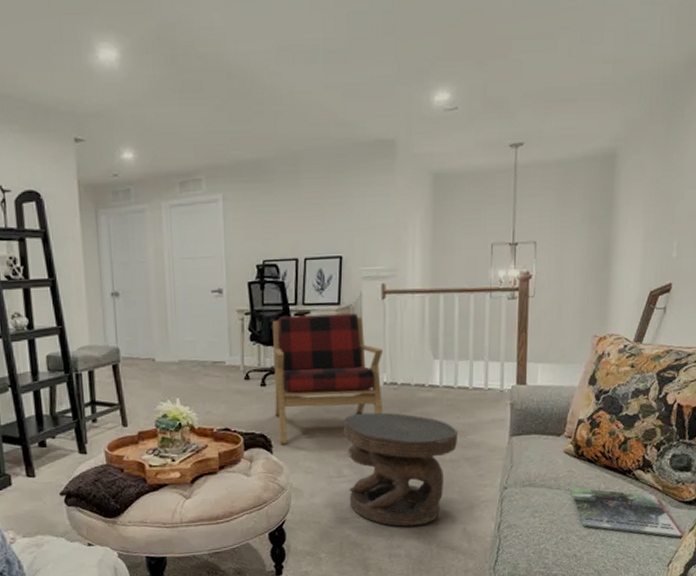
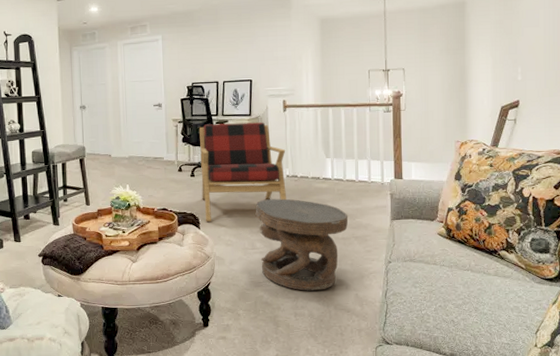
magazine: present [569,488,683,538] -> none [444,264,547,310]

